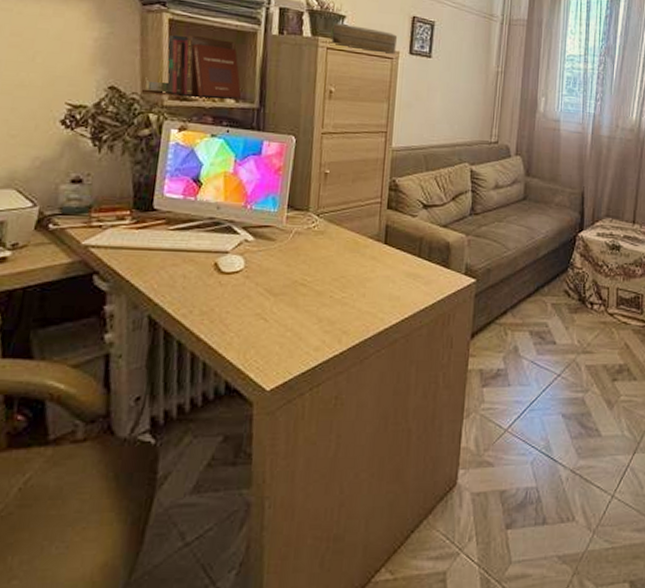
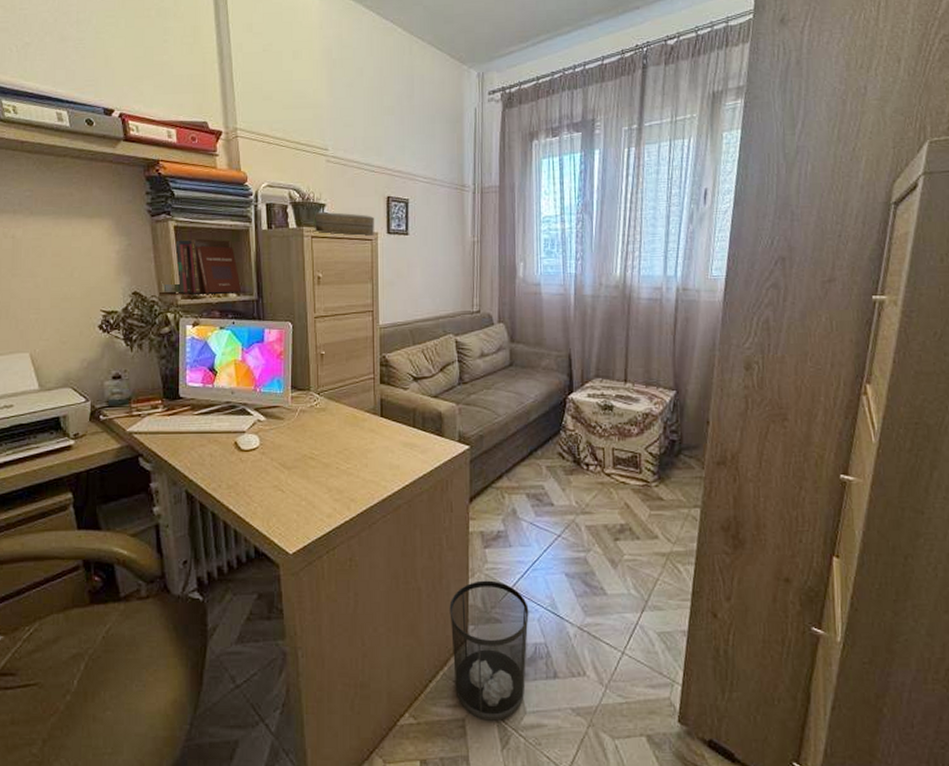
waste bin: none [439,421,523,573] -> present [449,580,529,721]

